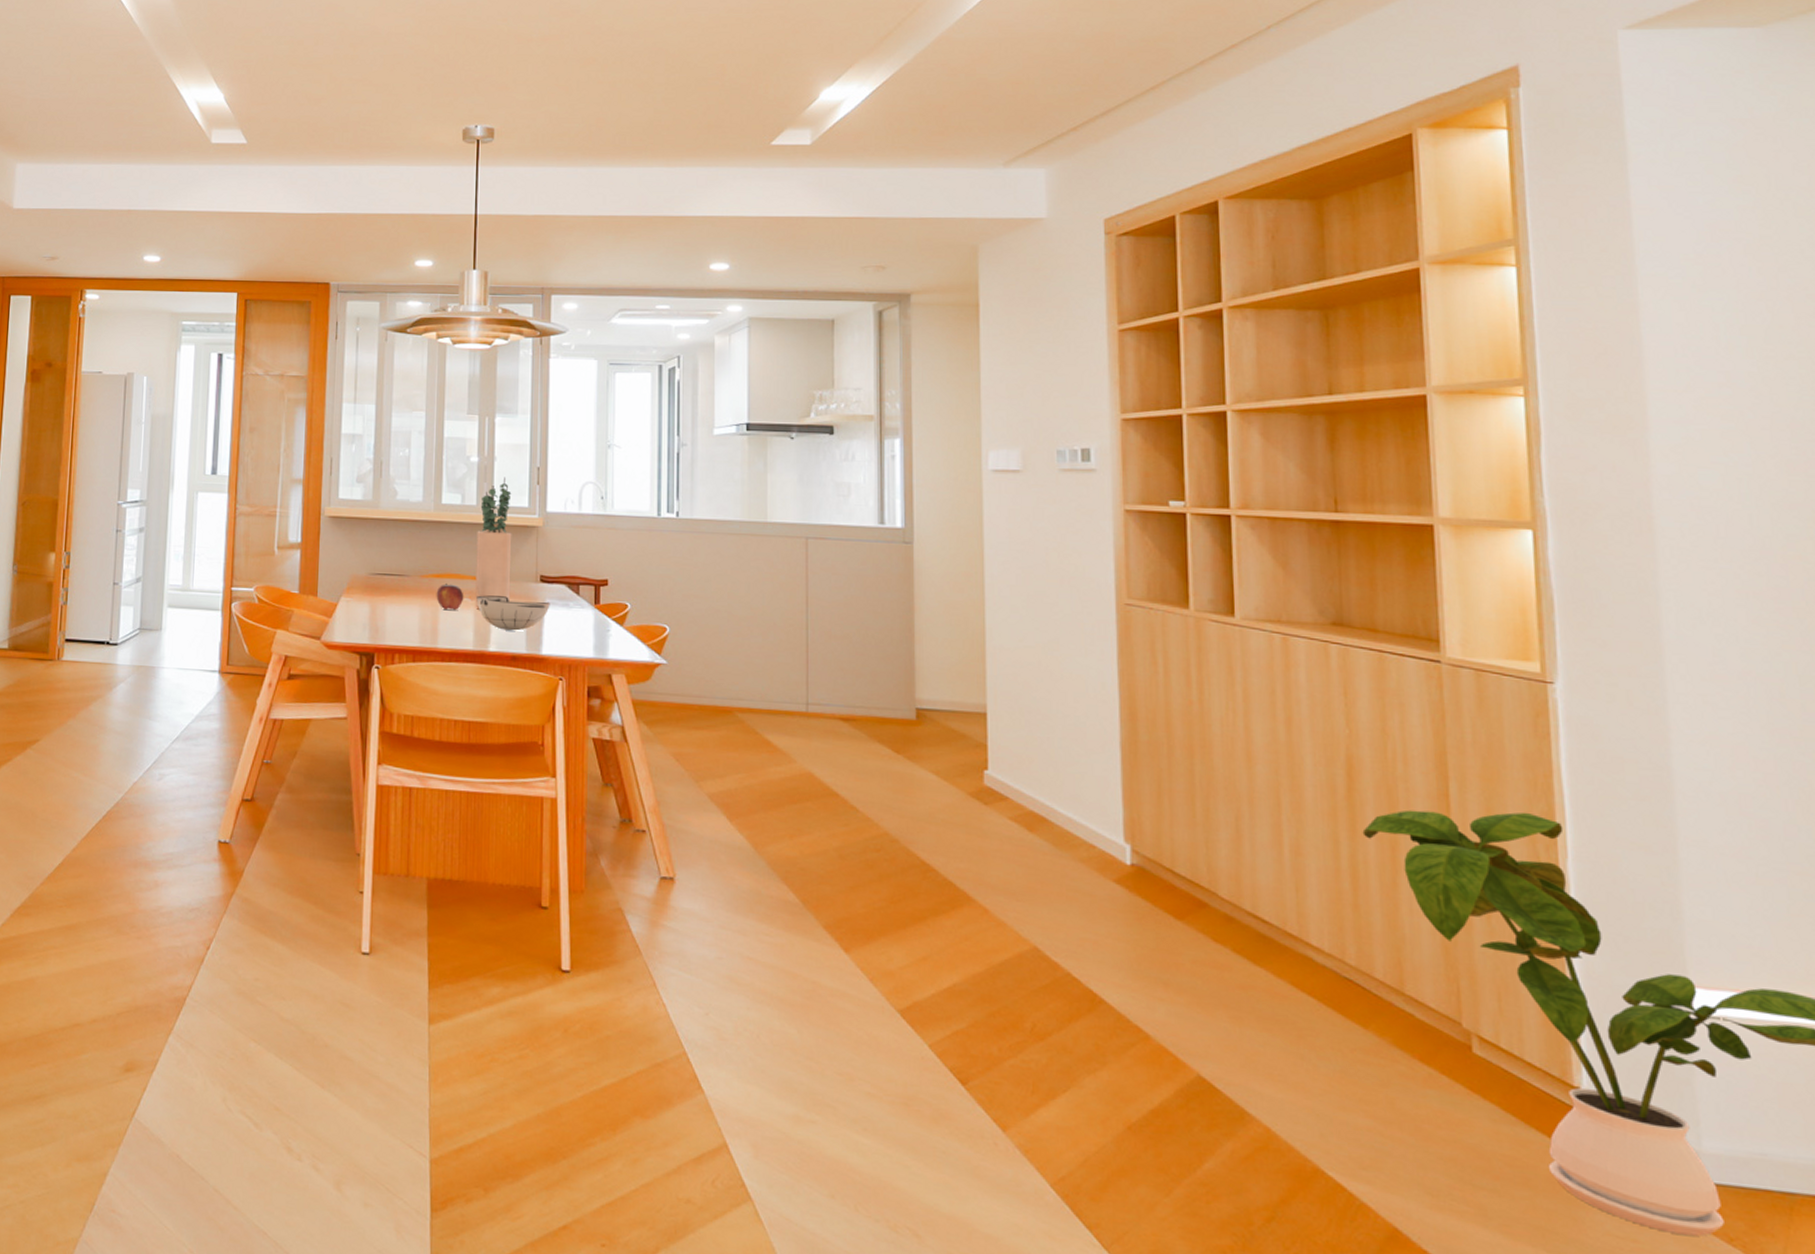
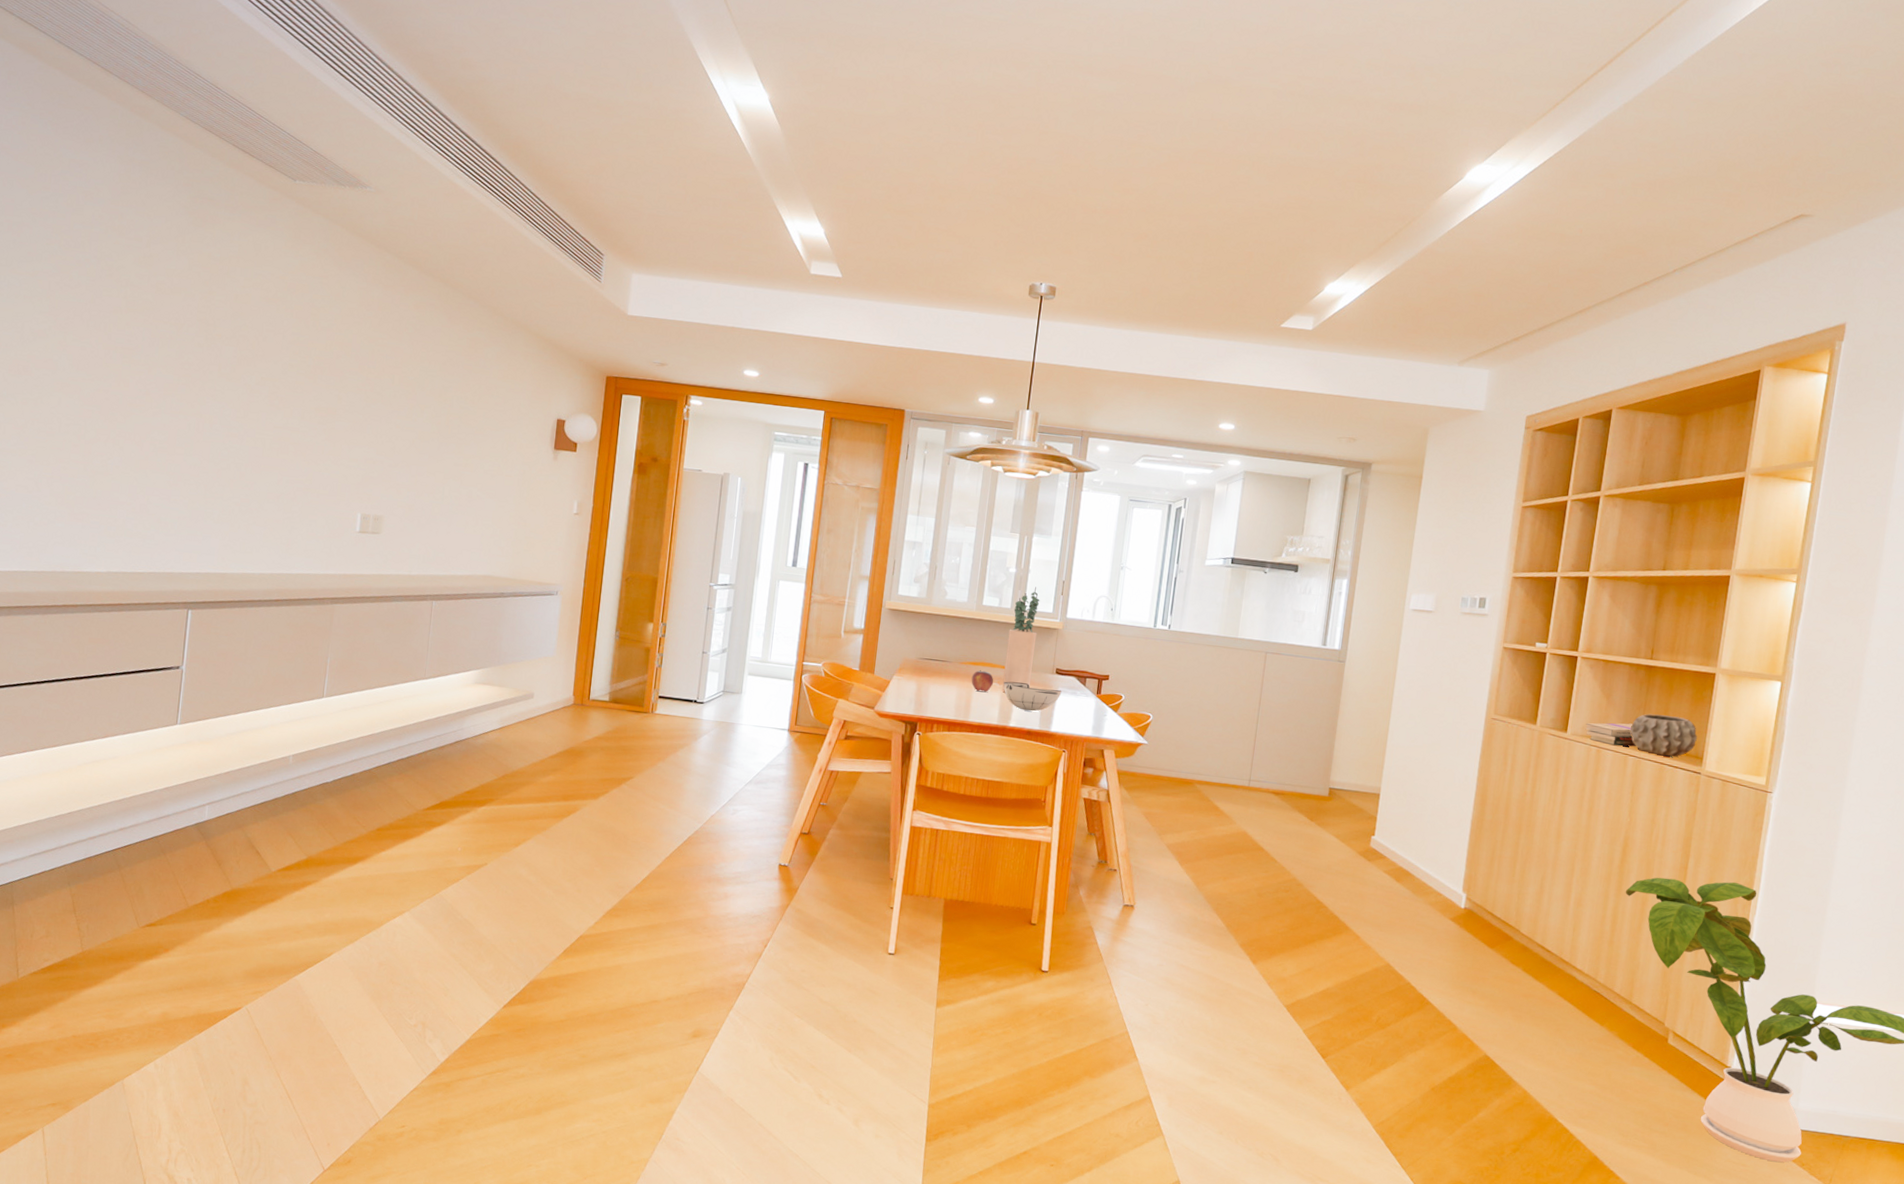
books: none [1259,599,1338,631] -> present [1585,723,1636,747]
ceramic pot: none [1325,584,1425,641] -> present [1630,713,1697,757]

